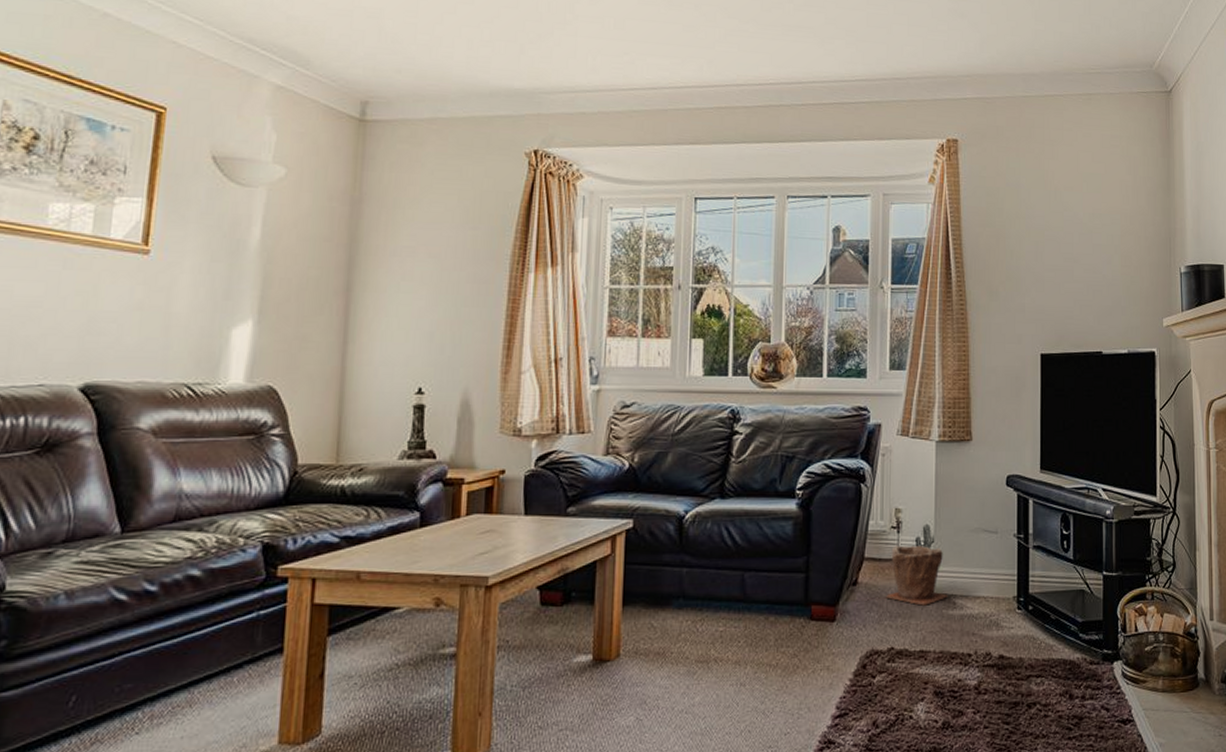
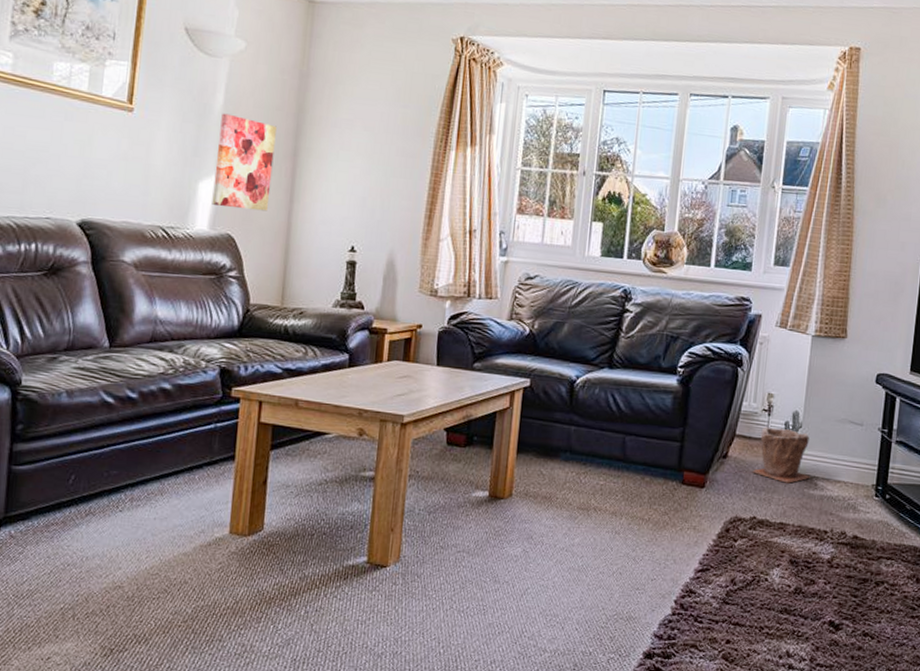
wall art: none [248,249,325,356] -> present [212,113,277,211]

